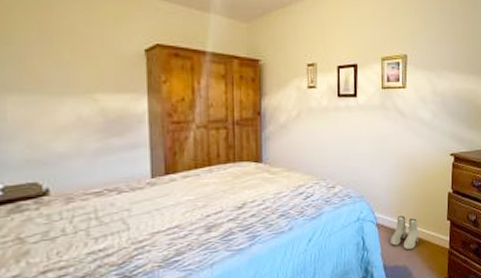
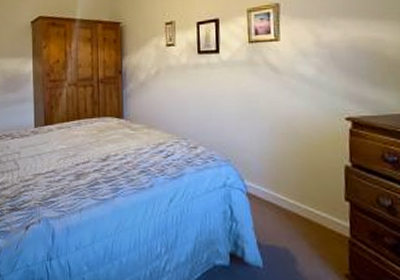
boots: present [390,215,419,250] -> none [264,187,304,230]

